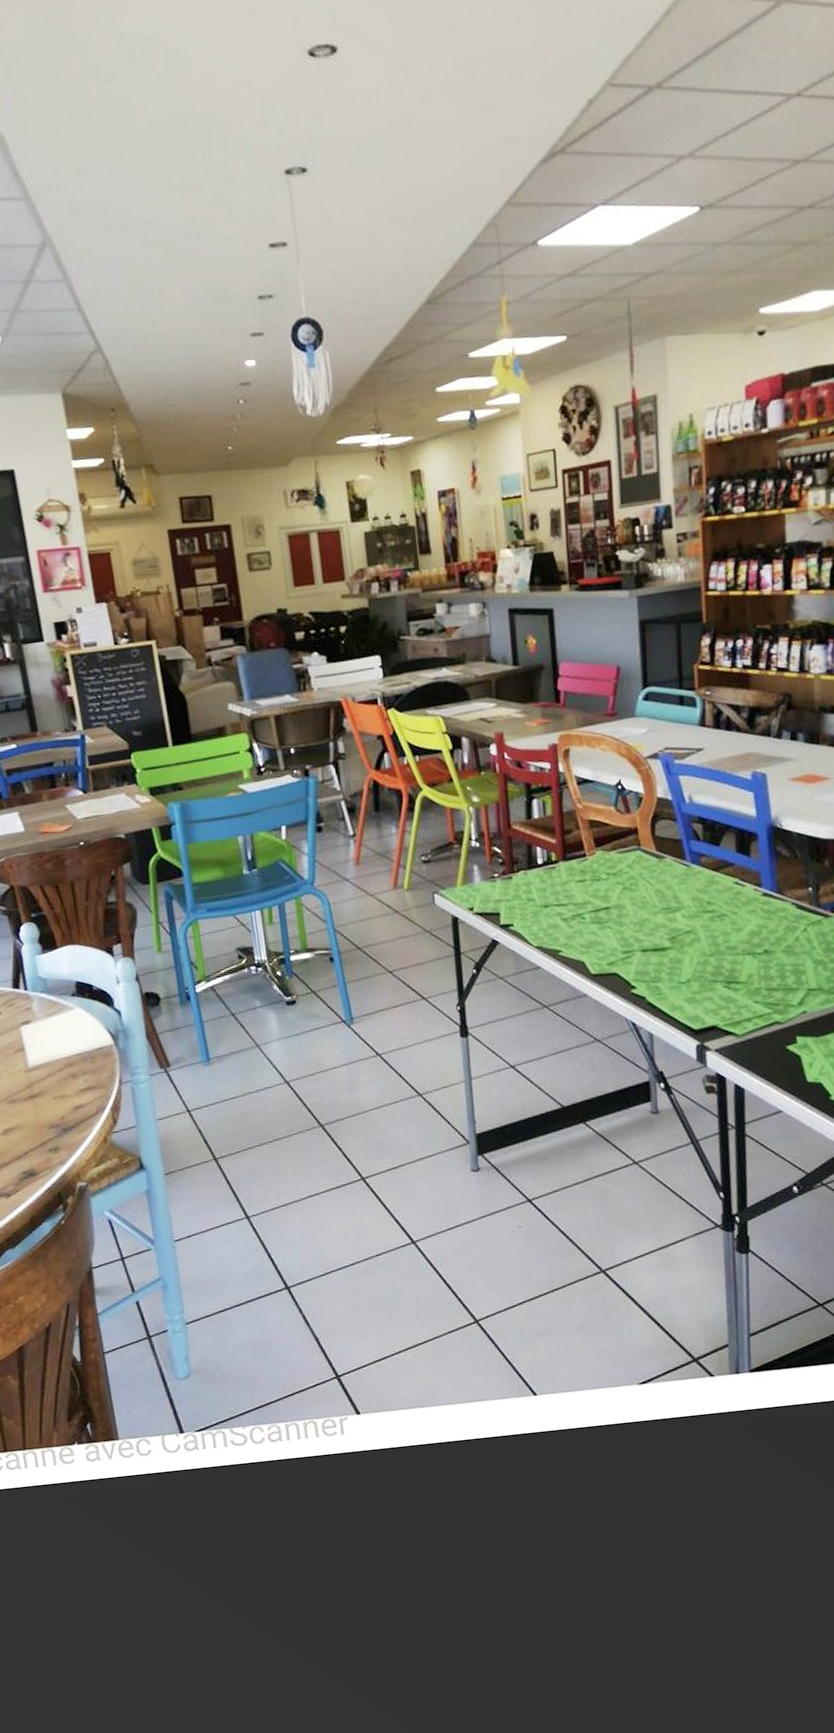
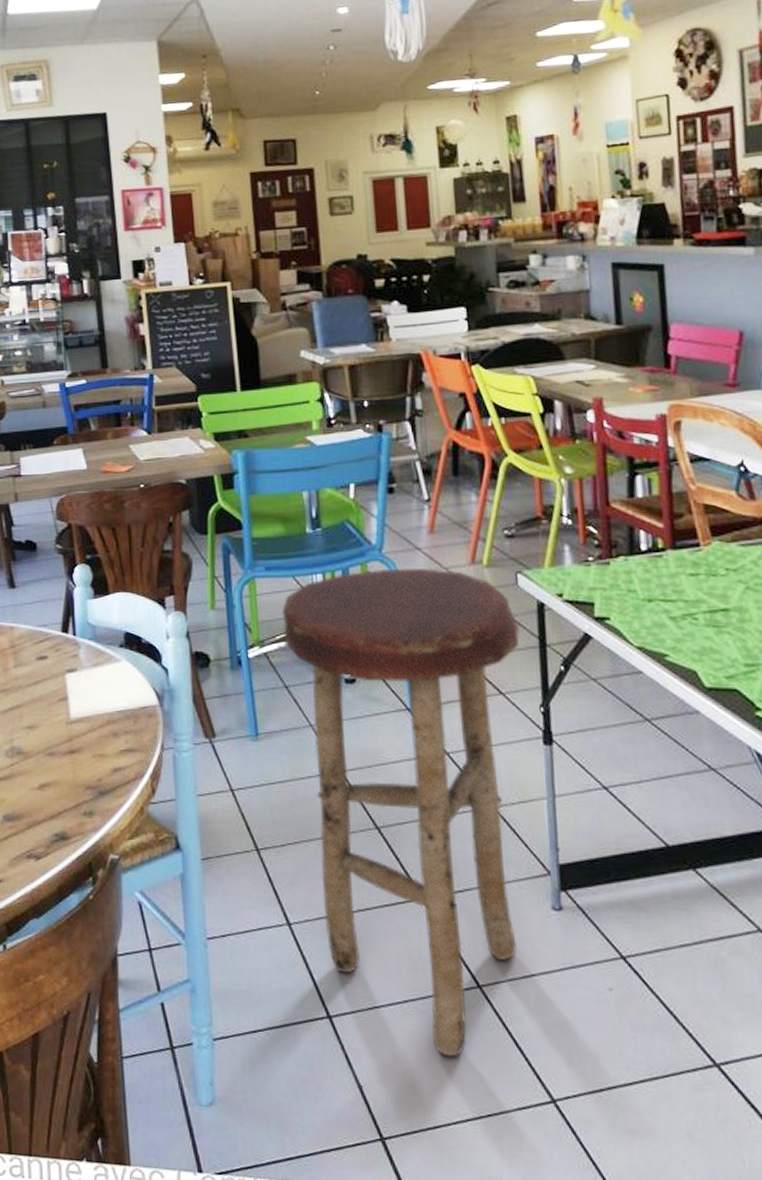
stool: none [225,896,444,1302] -> present [282,568,520,1058]

